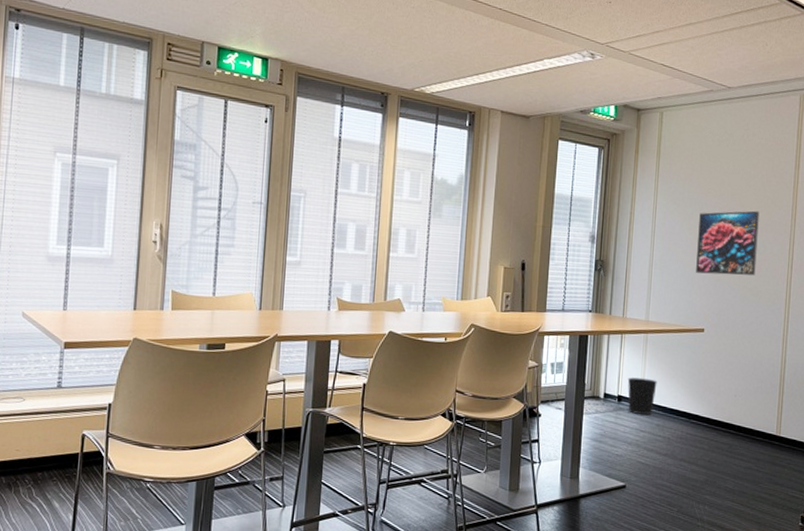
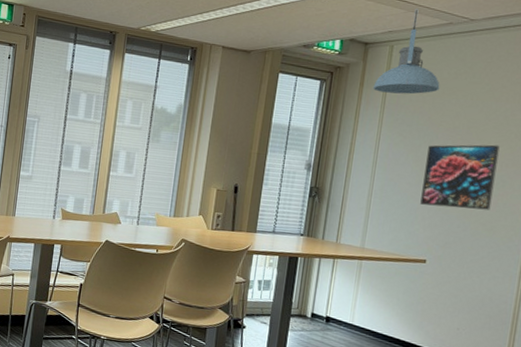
wastebasket: present [627,377,657,416] -> none [336,300,370,339]
ceiling light: none [647,74,706,162] -> present [372,8,440,94]

